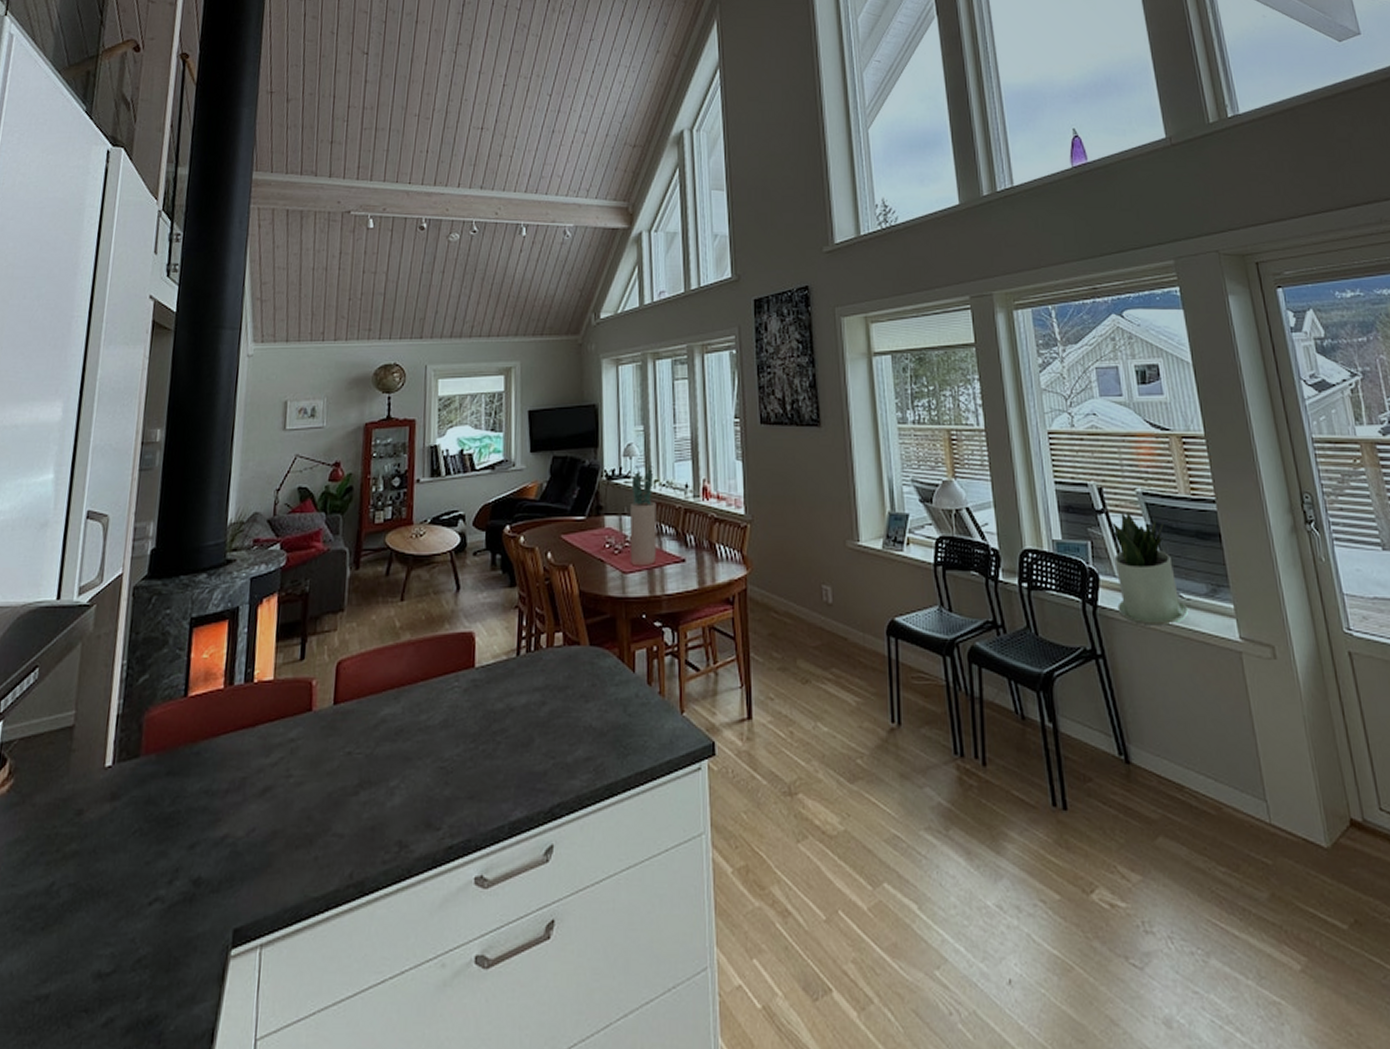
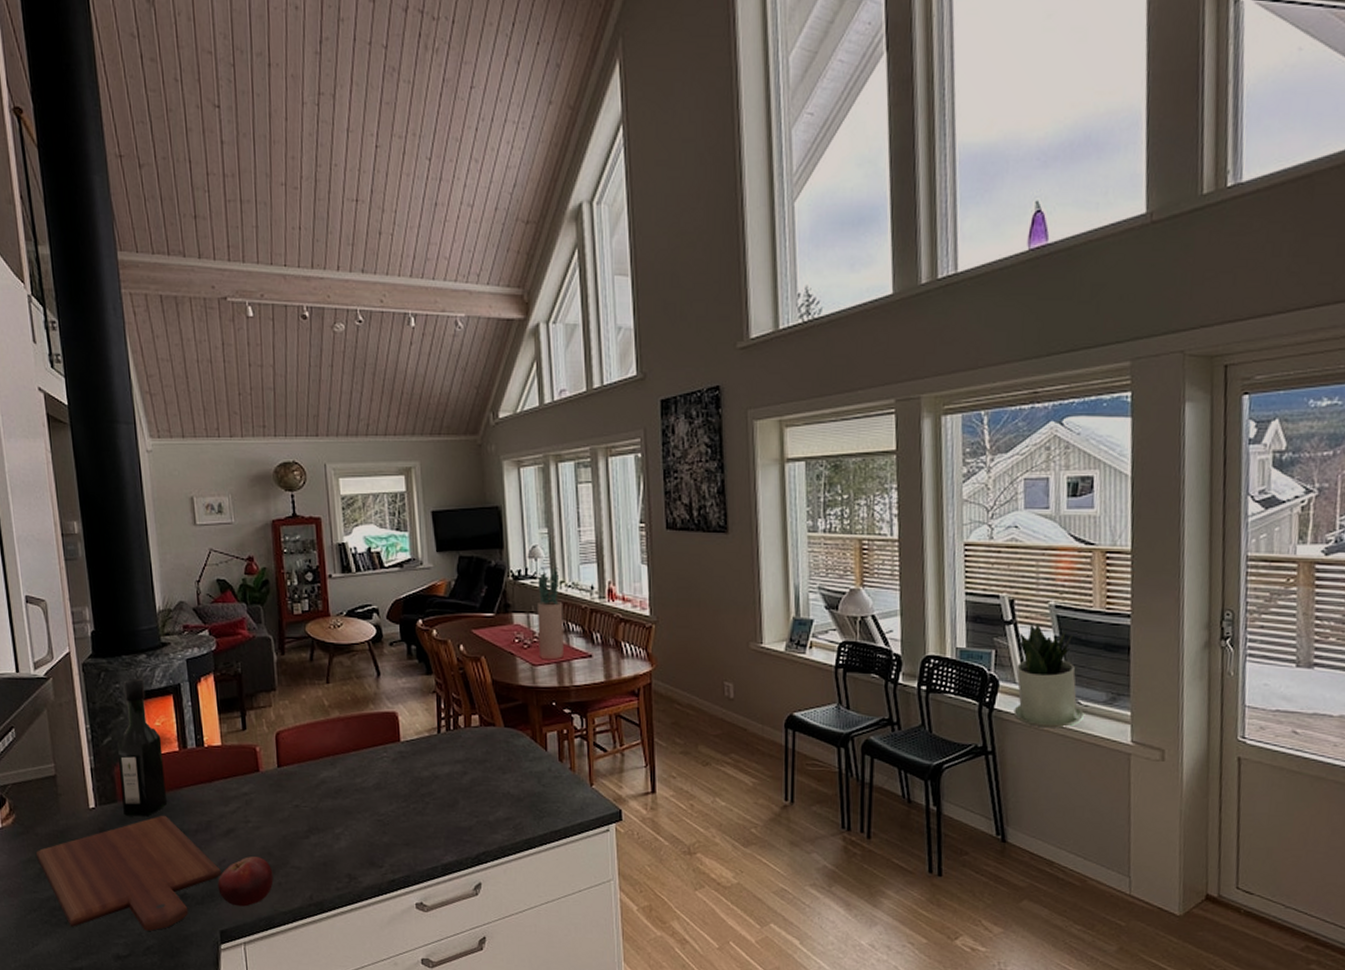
cutting board: none [26,773,248,934] -> present [35,816,221,931]
bottle: none [144,601,207,775] -> present [116,678,167,817]
fruit: none [240,823,310,893] -> present [218,856,274,907]

